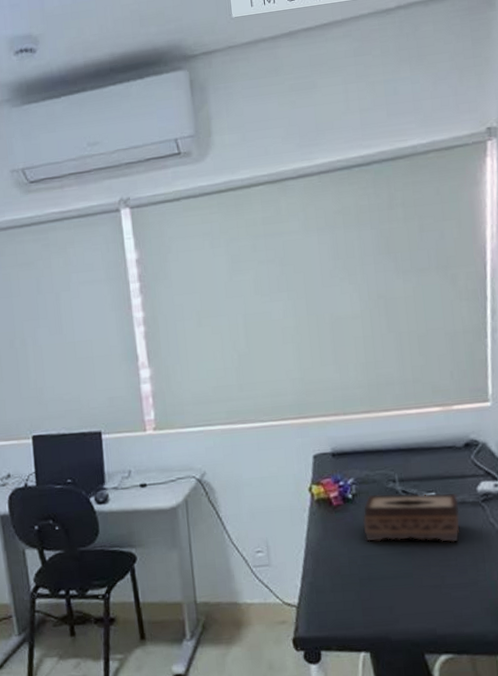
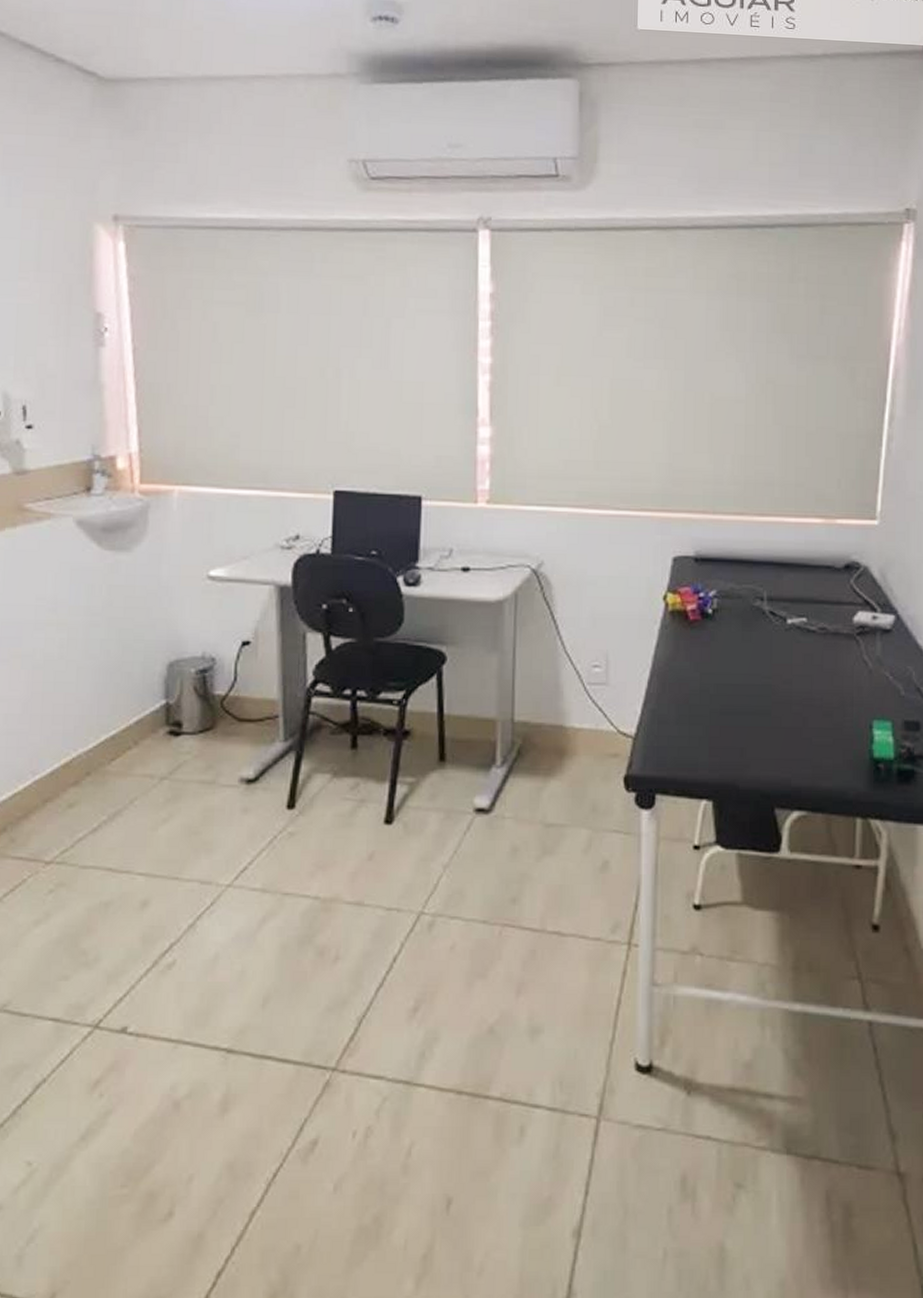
tissue box: present [363,492,460,542] -> none [721,613,831,679]

